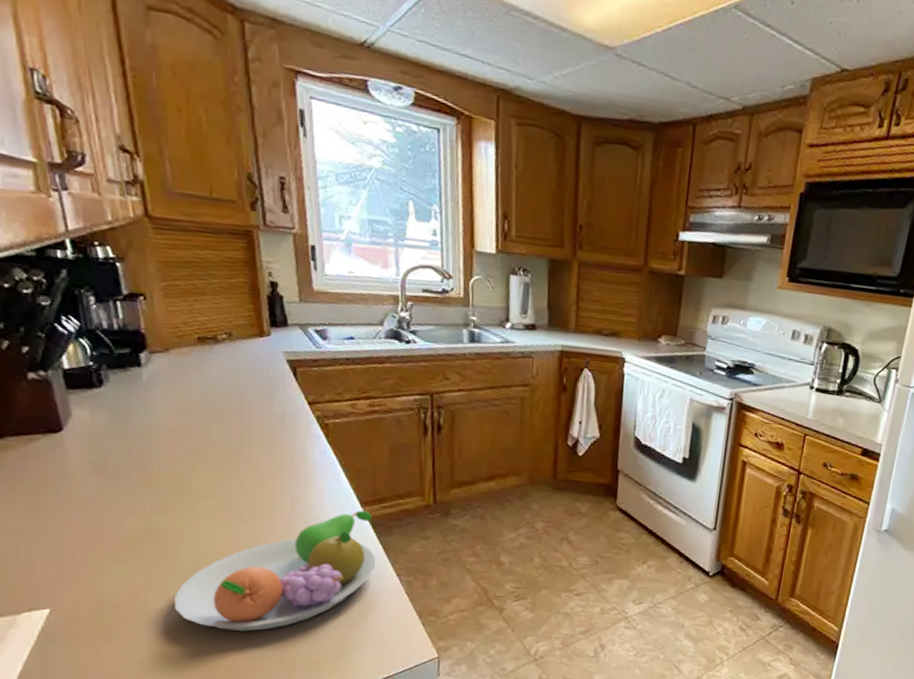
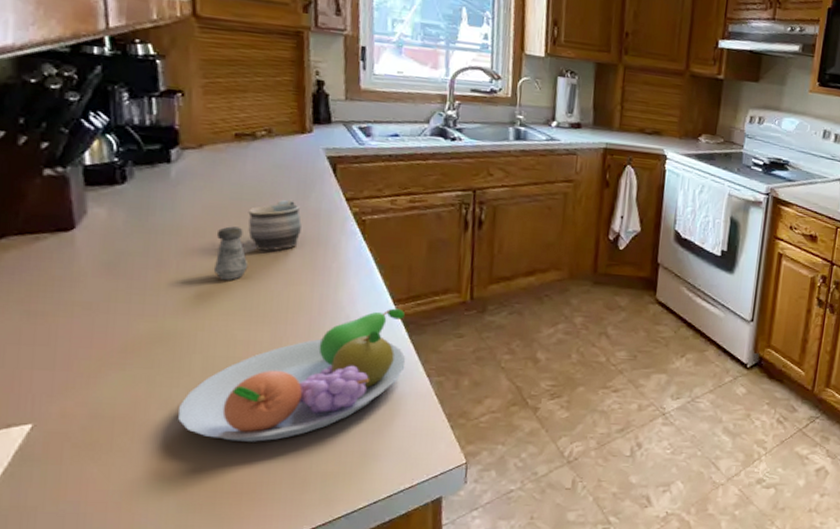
salt shaker: none [190,429,223,481] -> present [214,226,249,280]
mug: none [218,403,268,454] -> present [248,199,302,251]

